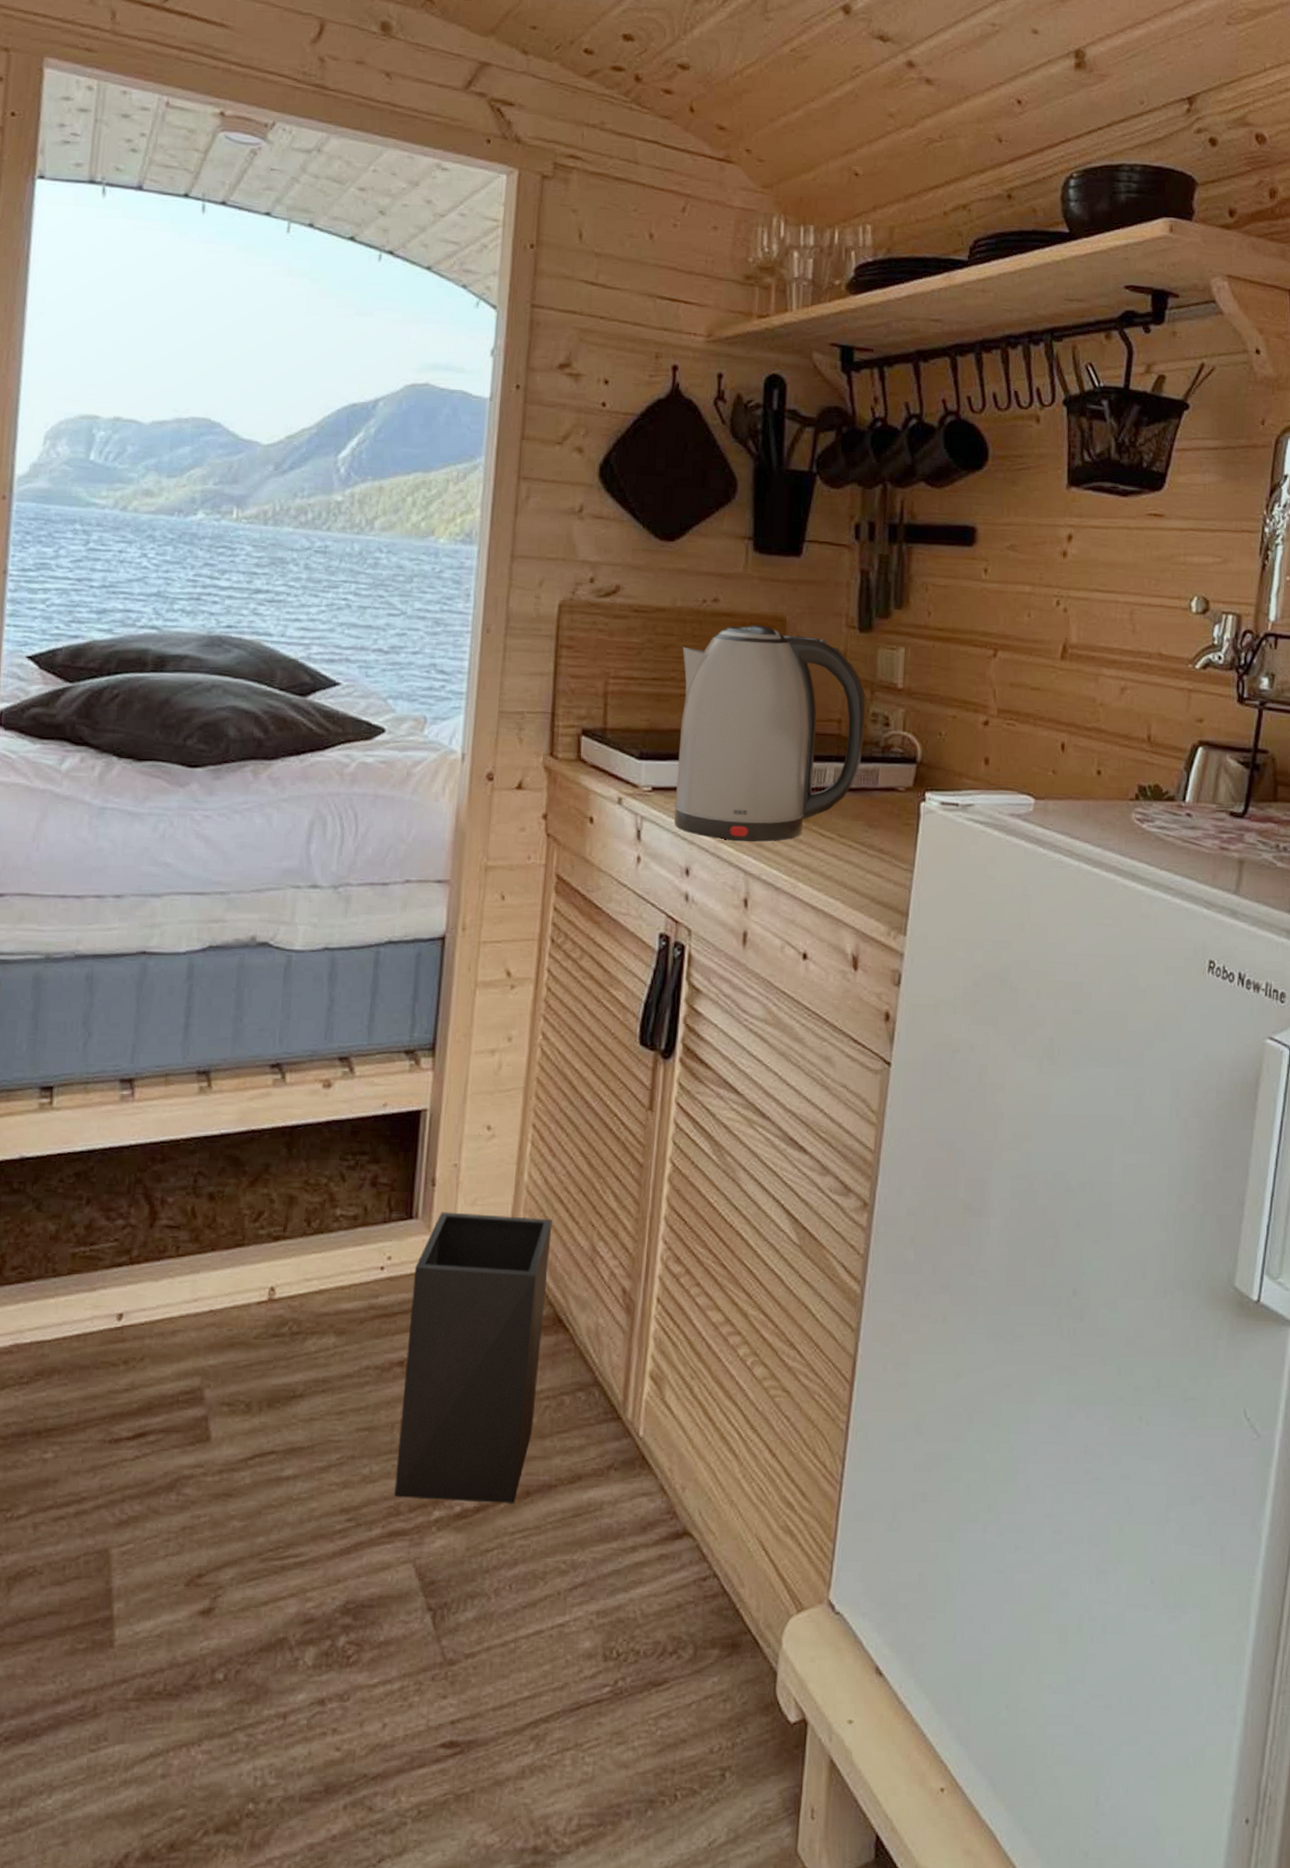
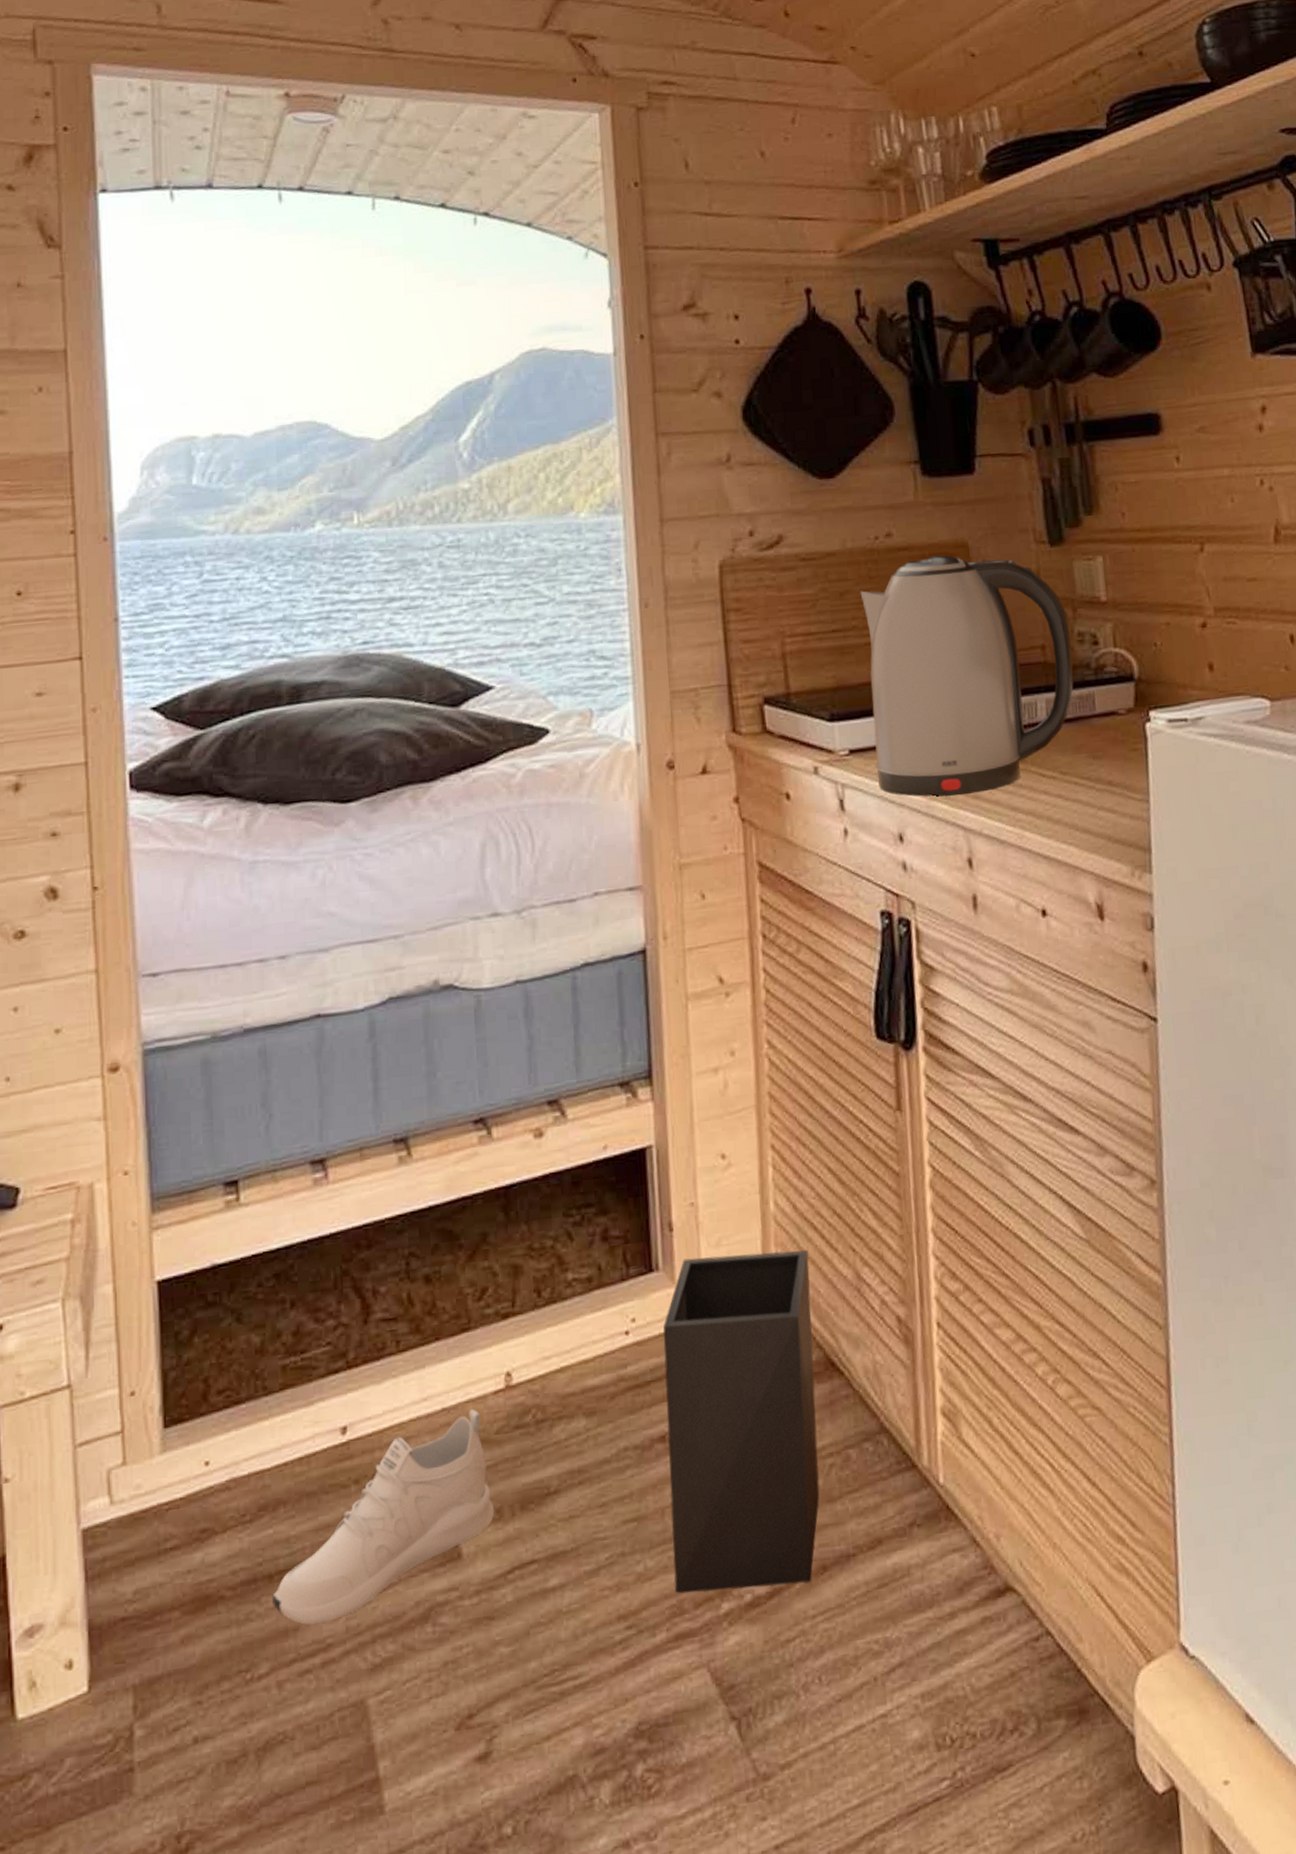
shoe: none [38,1314,245,1478] -> present [272,1408,495,1625]

